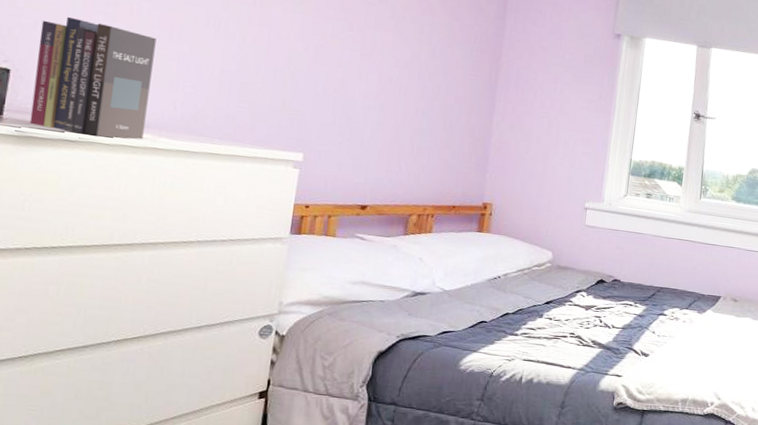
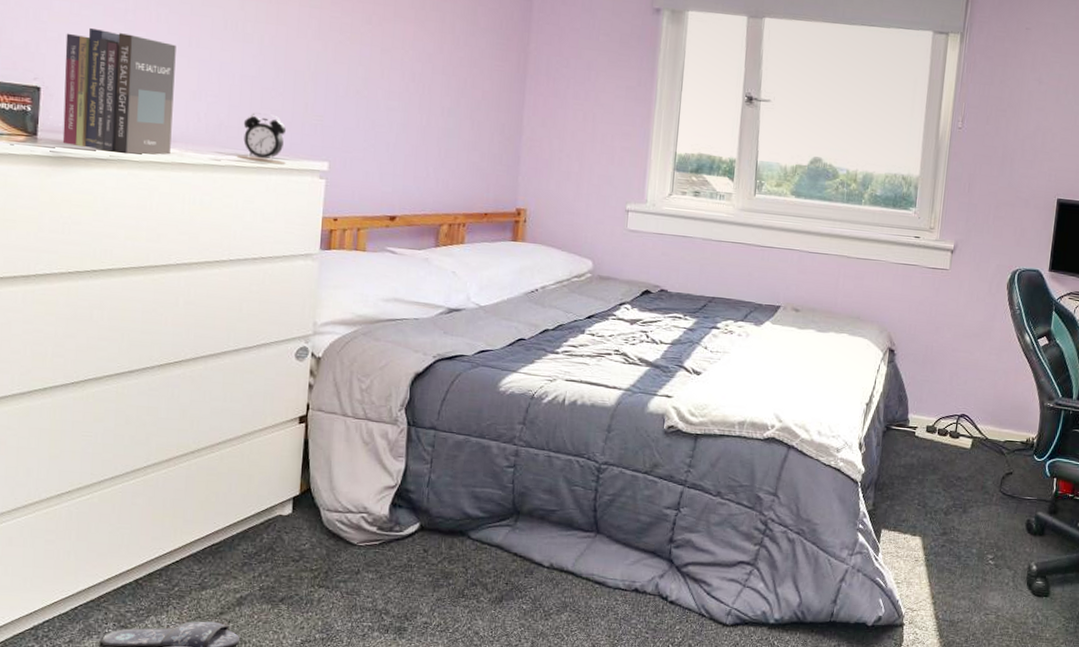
alarm clock: none [212,104,264,154] -> present [237,112,287,165]

